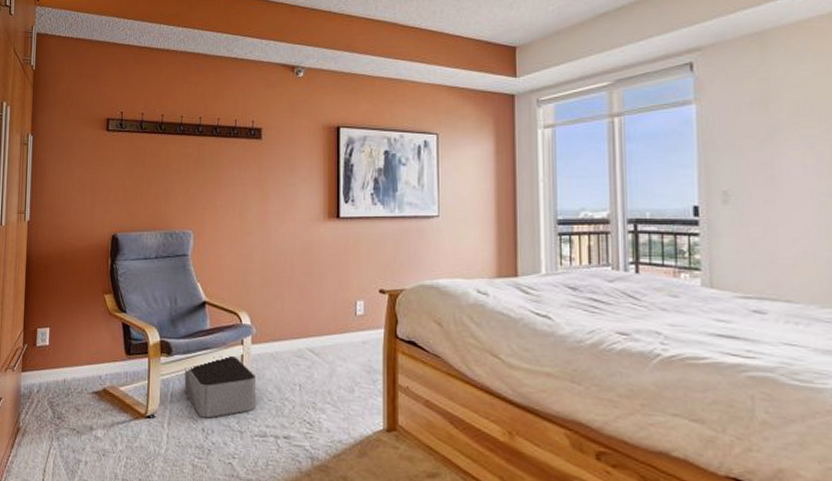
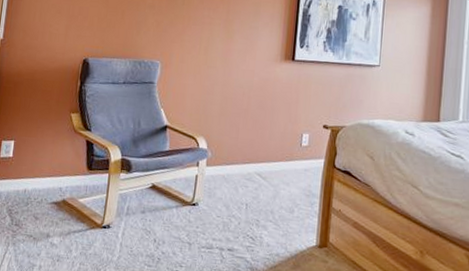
storage bin: present [184,355,256,418] -> none [140,175,207,231]

